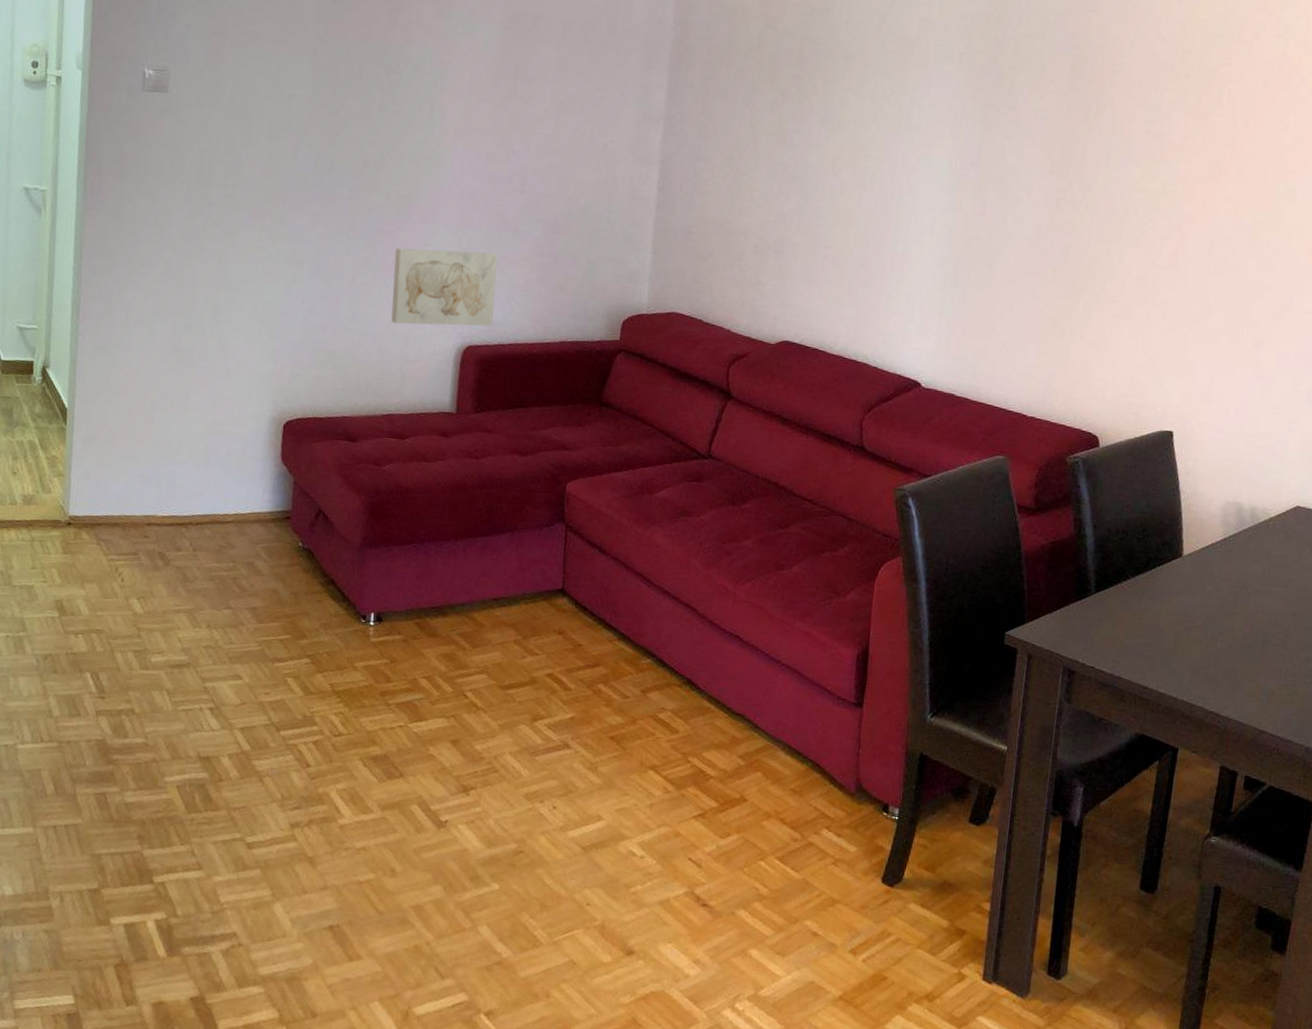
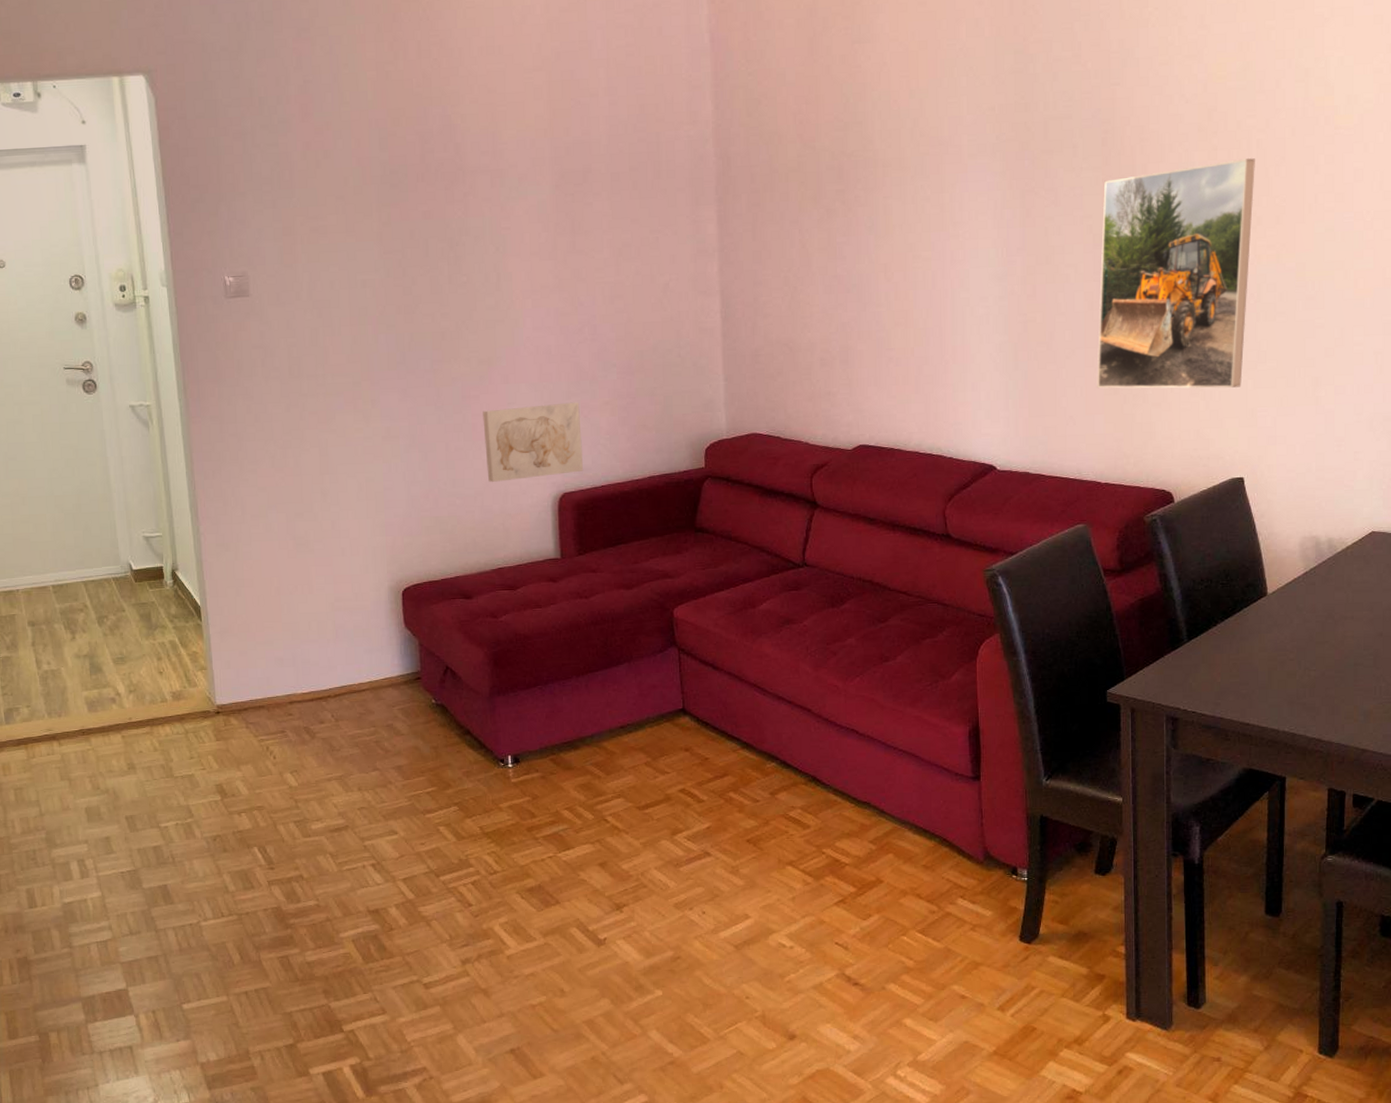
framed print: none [1035,106,1225,338] -> present [1097,158,1255,389]

